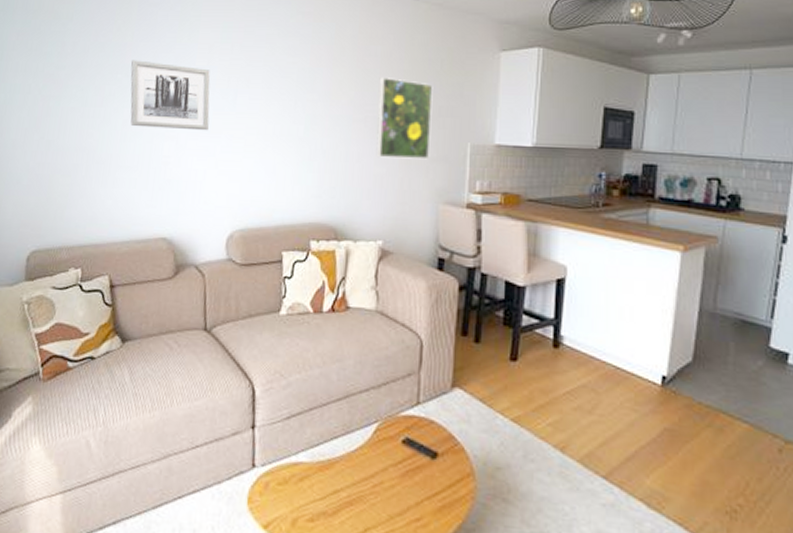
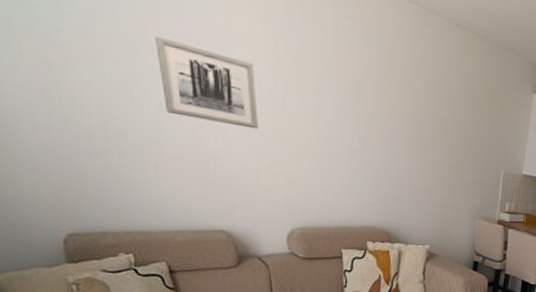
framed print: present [376,78,433,160] -> none [424,101,476,181]

